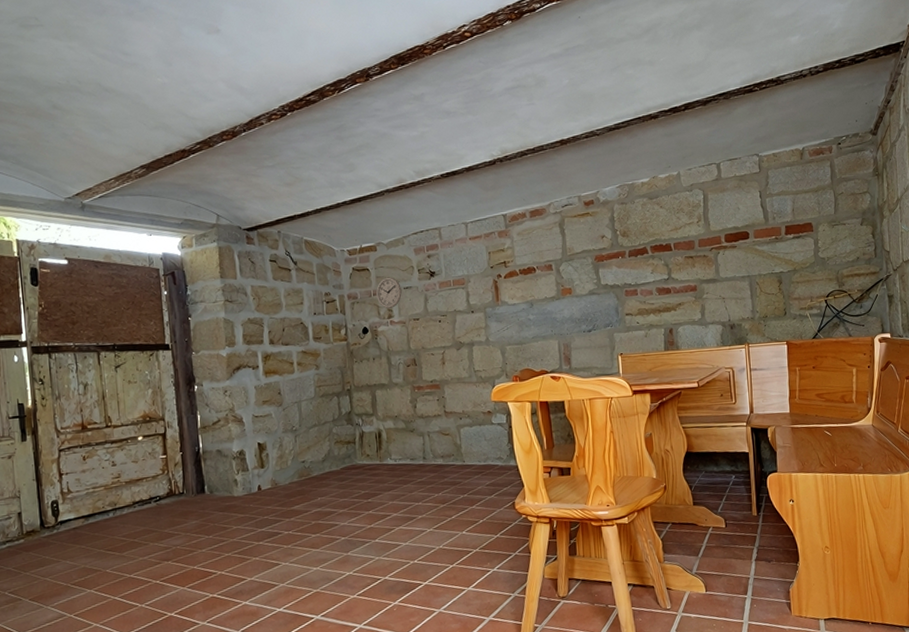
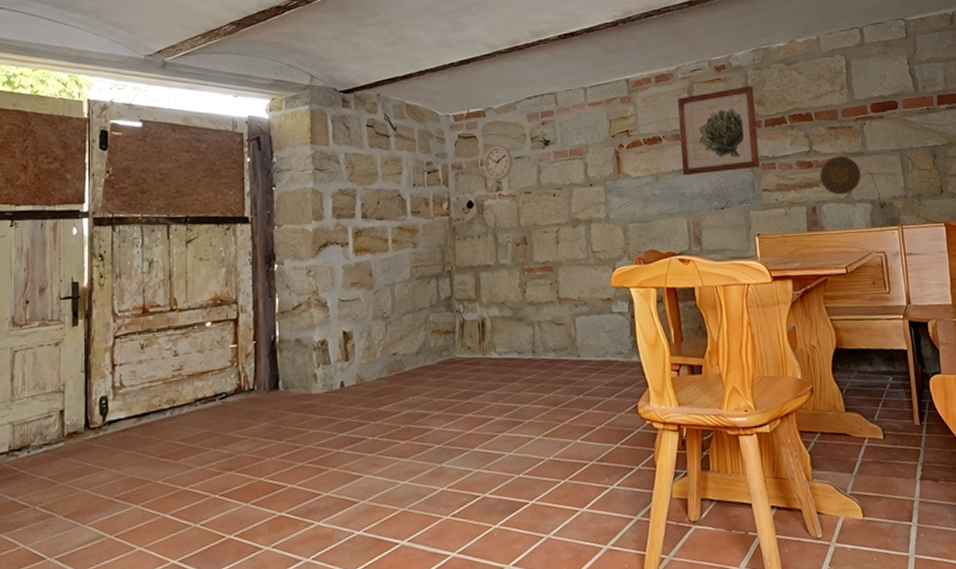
wall art: none [550,219,623,303] -> present [678,86,760,176]
decorative plate: none [677,282,714,318] -> present [820,156,861,195]

